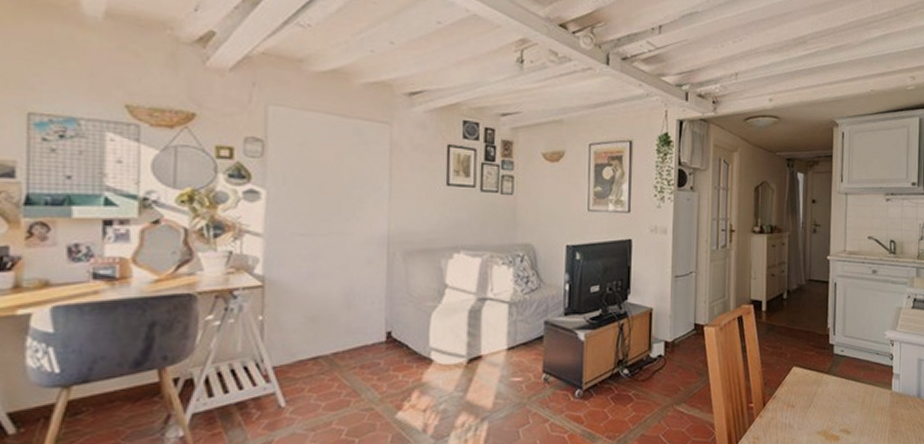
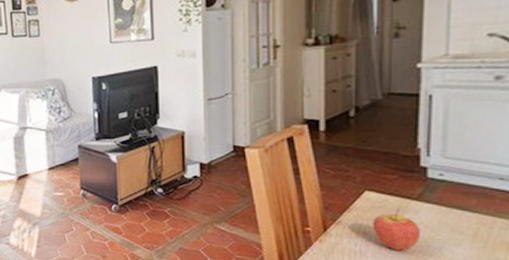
fruit: none [798,382,830,421] -> present [372,209,421,251]

